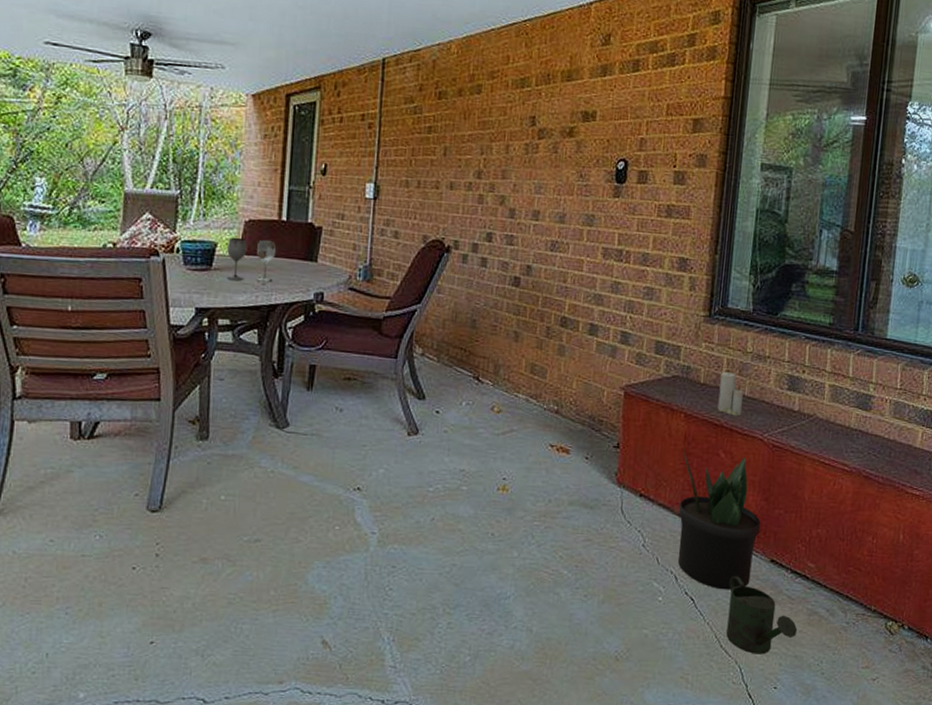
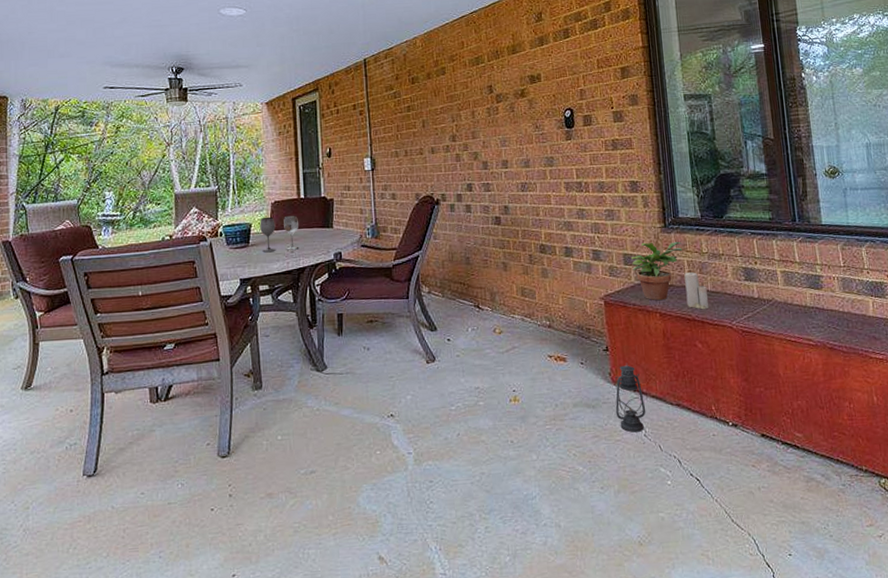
lantern: none [615,464,650,541] -> present [615,363,646,433]
potted plant: none [663,330,725,400] -> present [631,241,683,301]
planter: present [677,449,761,590] -> none [664,344,747,468]
watering can: present [726,576,798,655] -> none [728,453,800,525]

